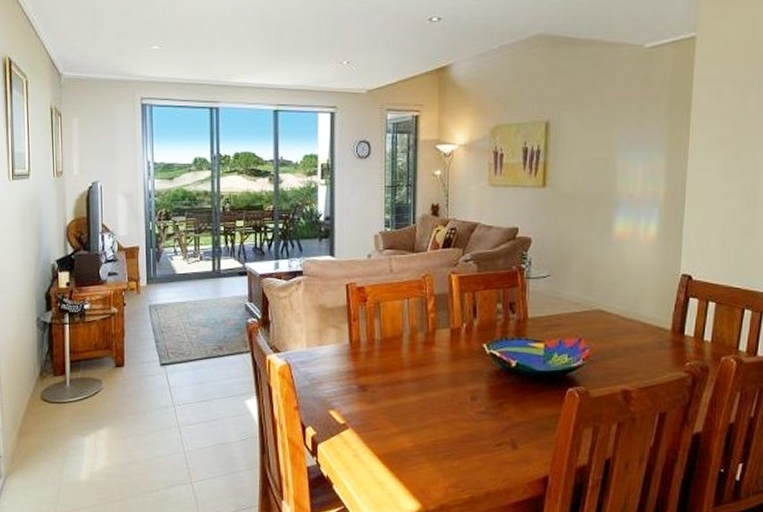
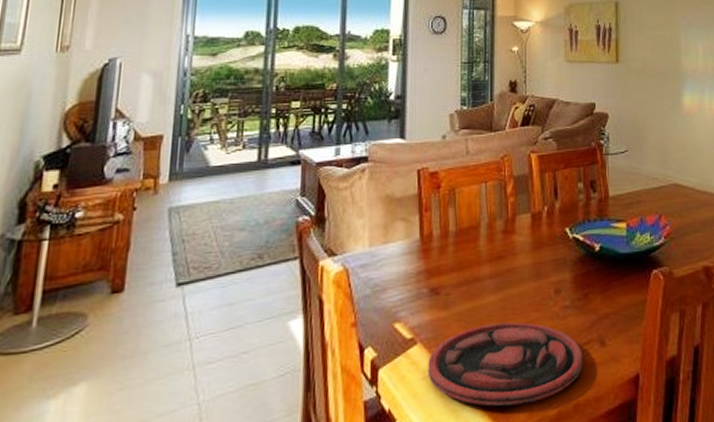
plate: none [358,419,495,487] -> present [427,322,583,407]

